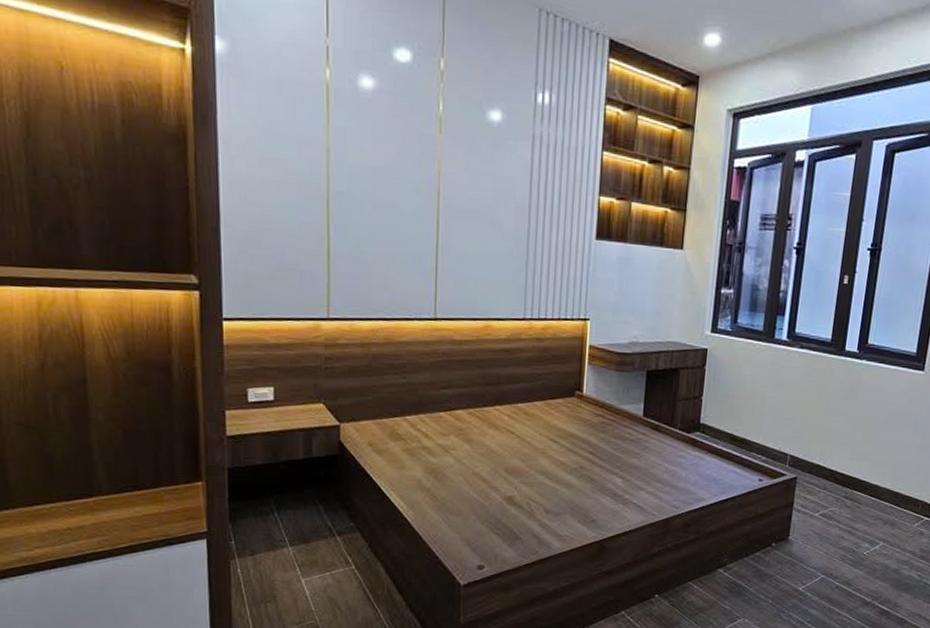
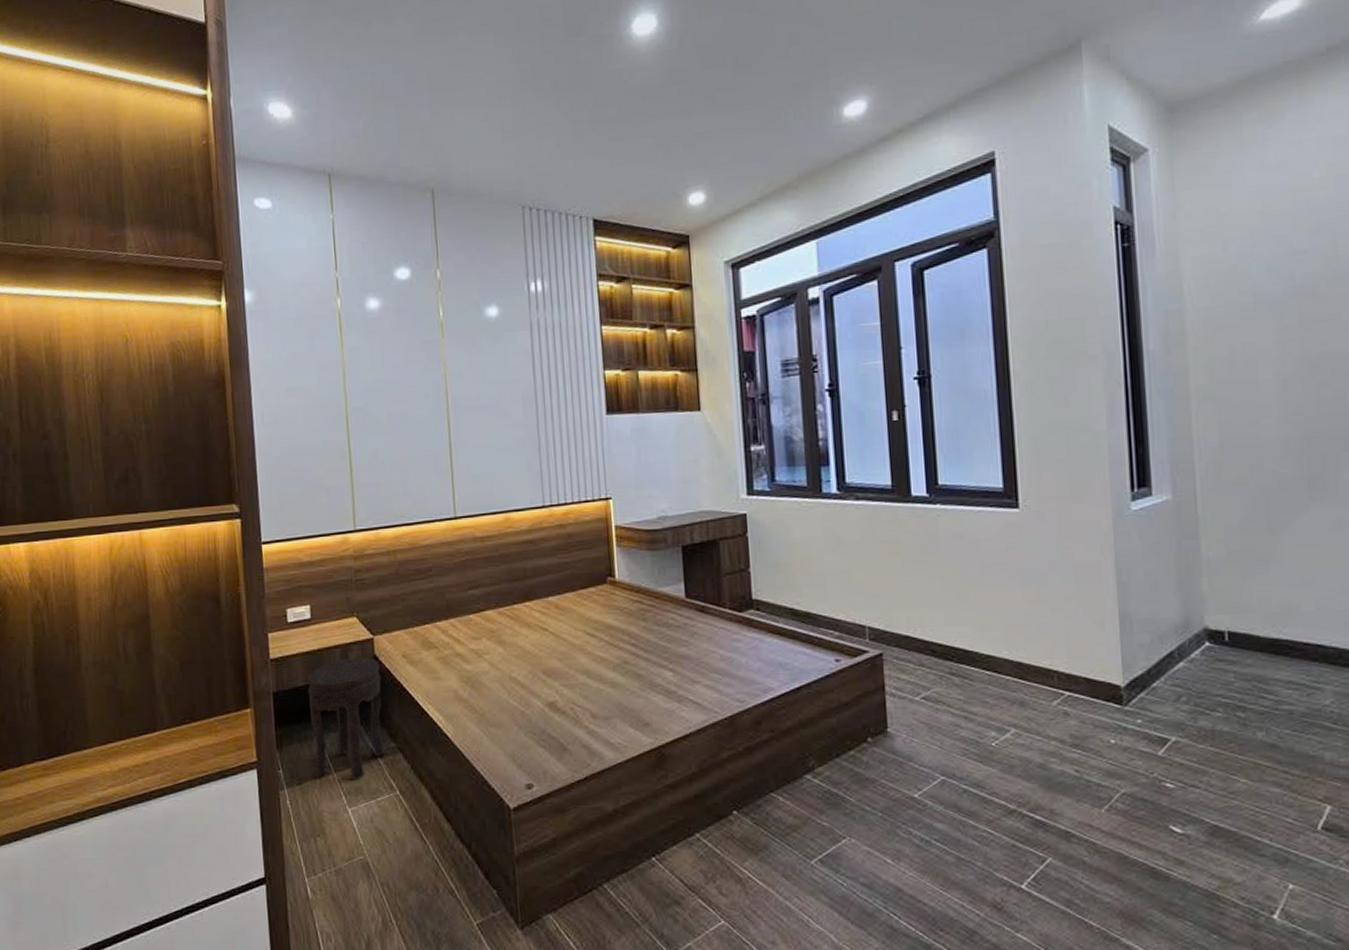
side table: none [266,441,345,555] -> present [307,657,385,781]

